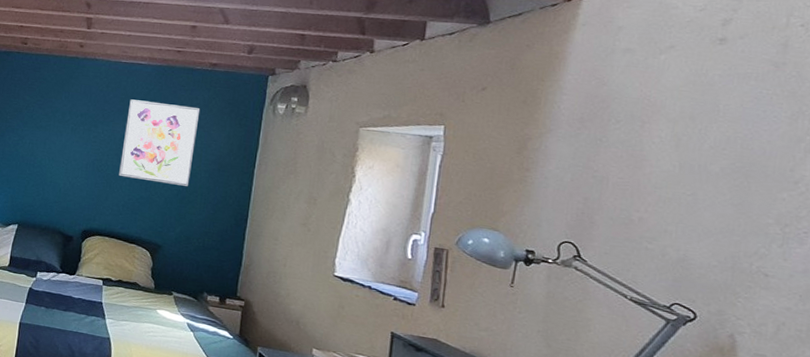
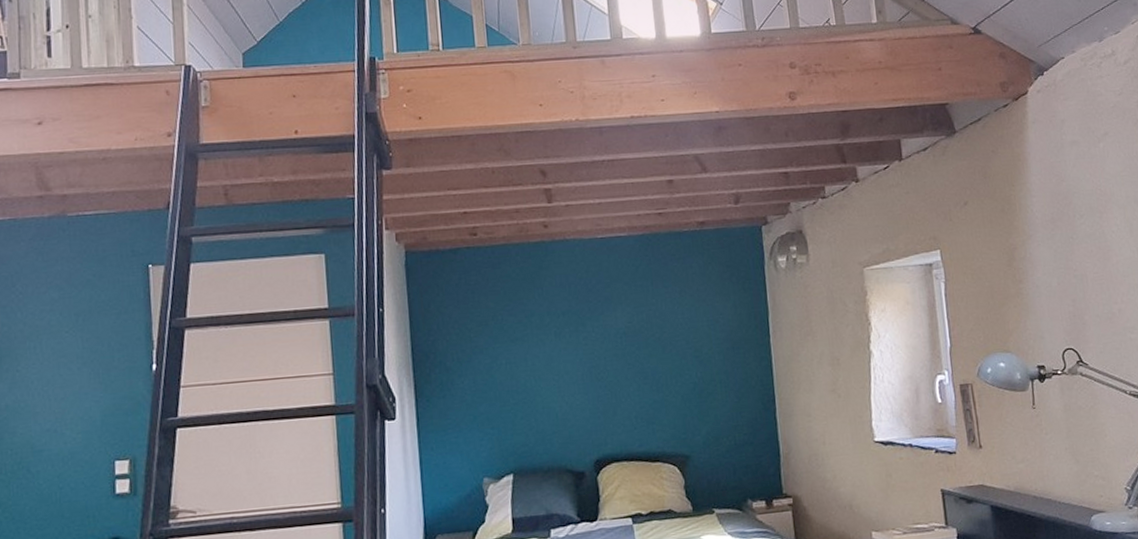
wall art: present [119,99,201,186] -> none [616,278,704,382]

